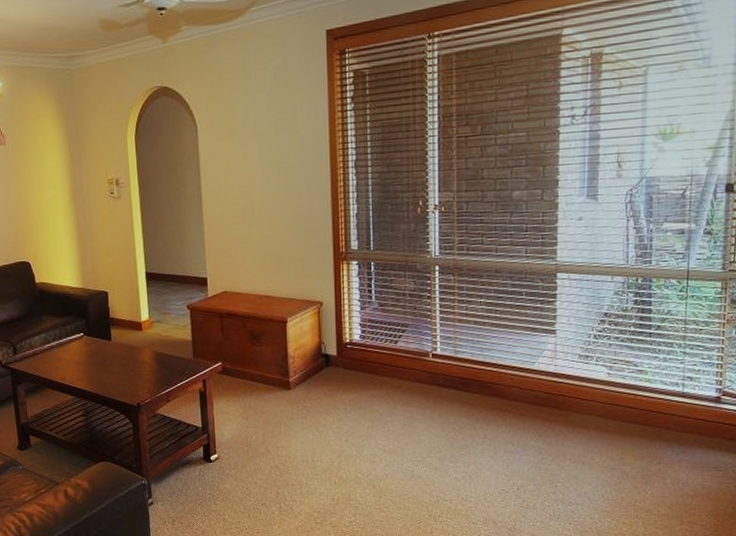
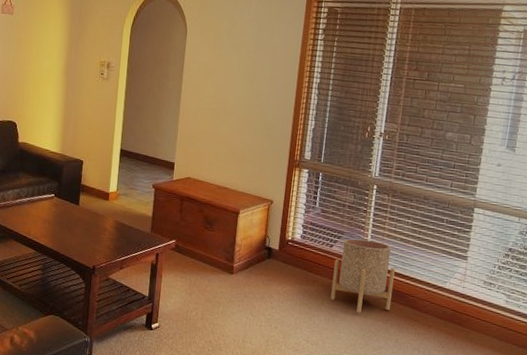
planter: none [402,329,473,412] -> present [330,238,395,313]

